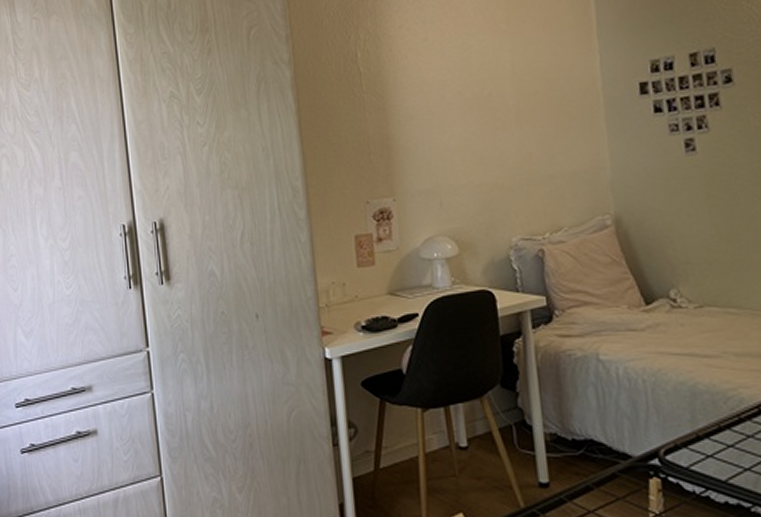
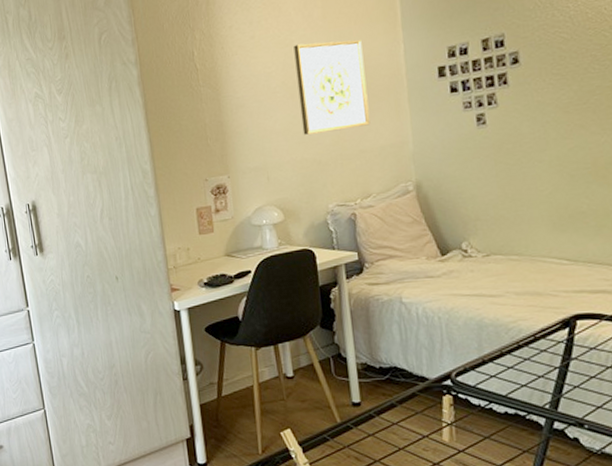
wall art: none [473,47,561,154] -> present [294,39,371,135]

